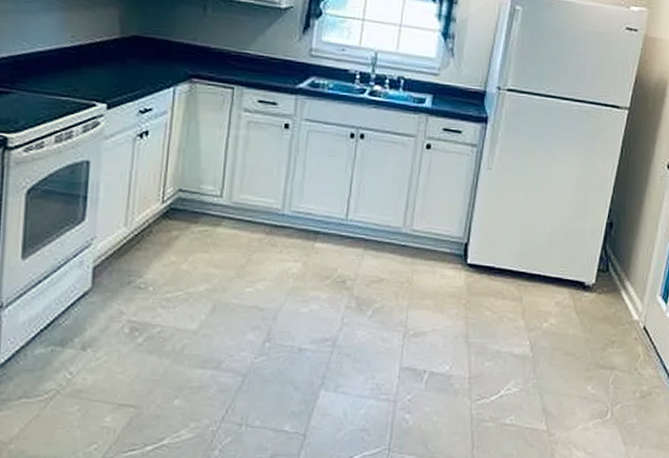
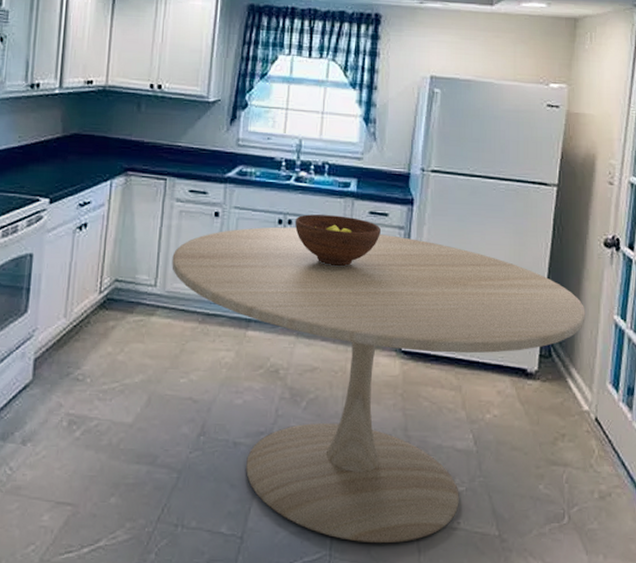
dining table: none [238,140,644,439] -> present [172,227,585,544]
fruit bowl: none [367,129,453,181] -> present [295,214,381,266]

